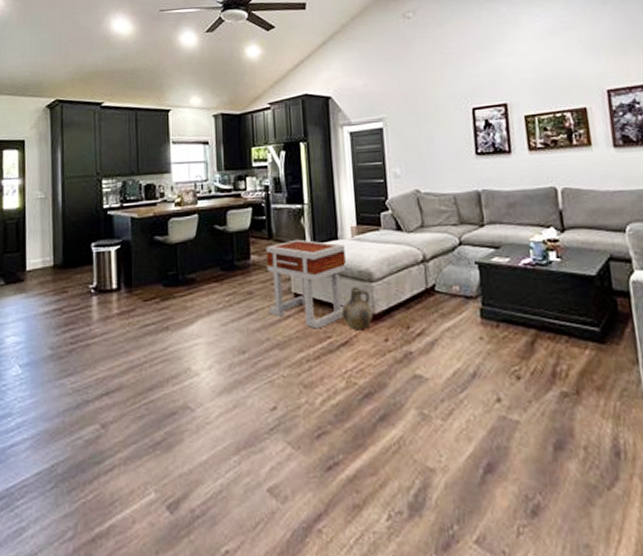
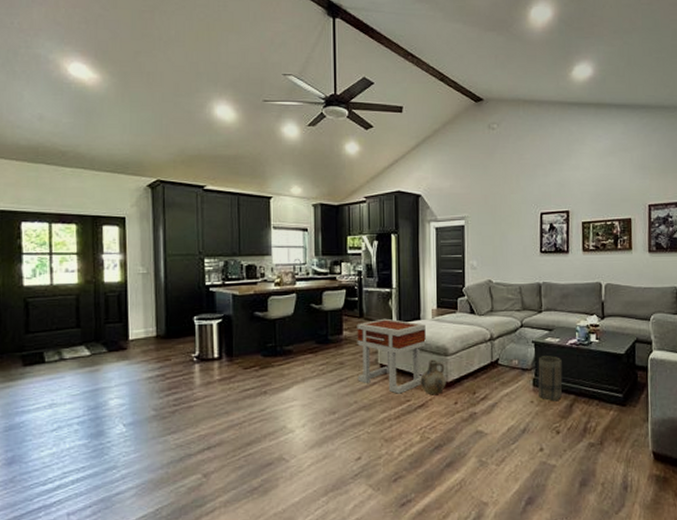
basket: none [485,279,519,338] -> present [538,356,563,402]

